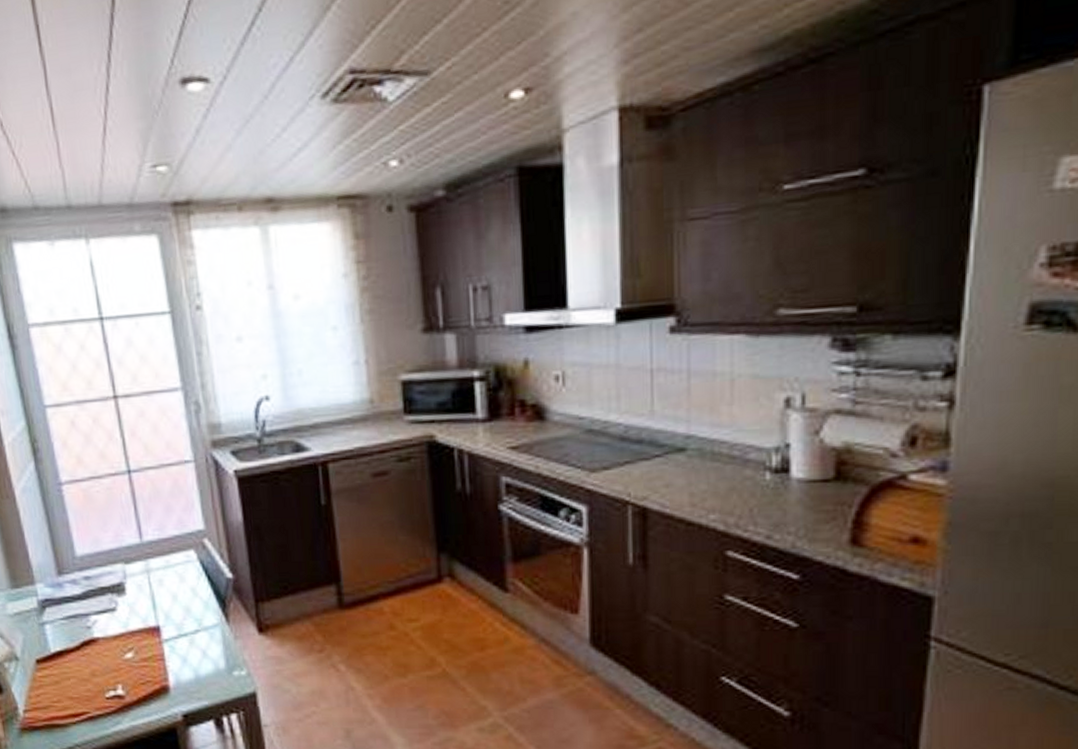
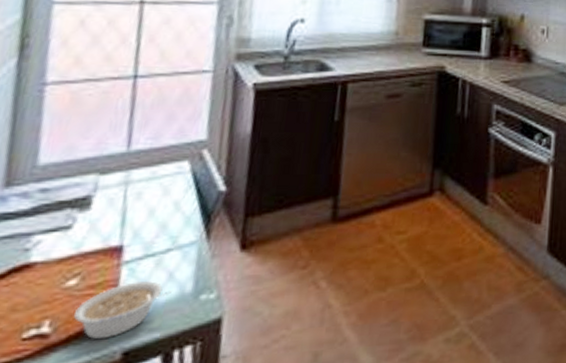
legume: none [137,656,208,702] -> present [73,280,172,339]

